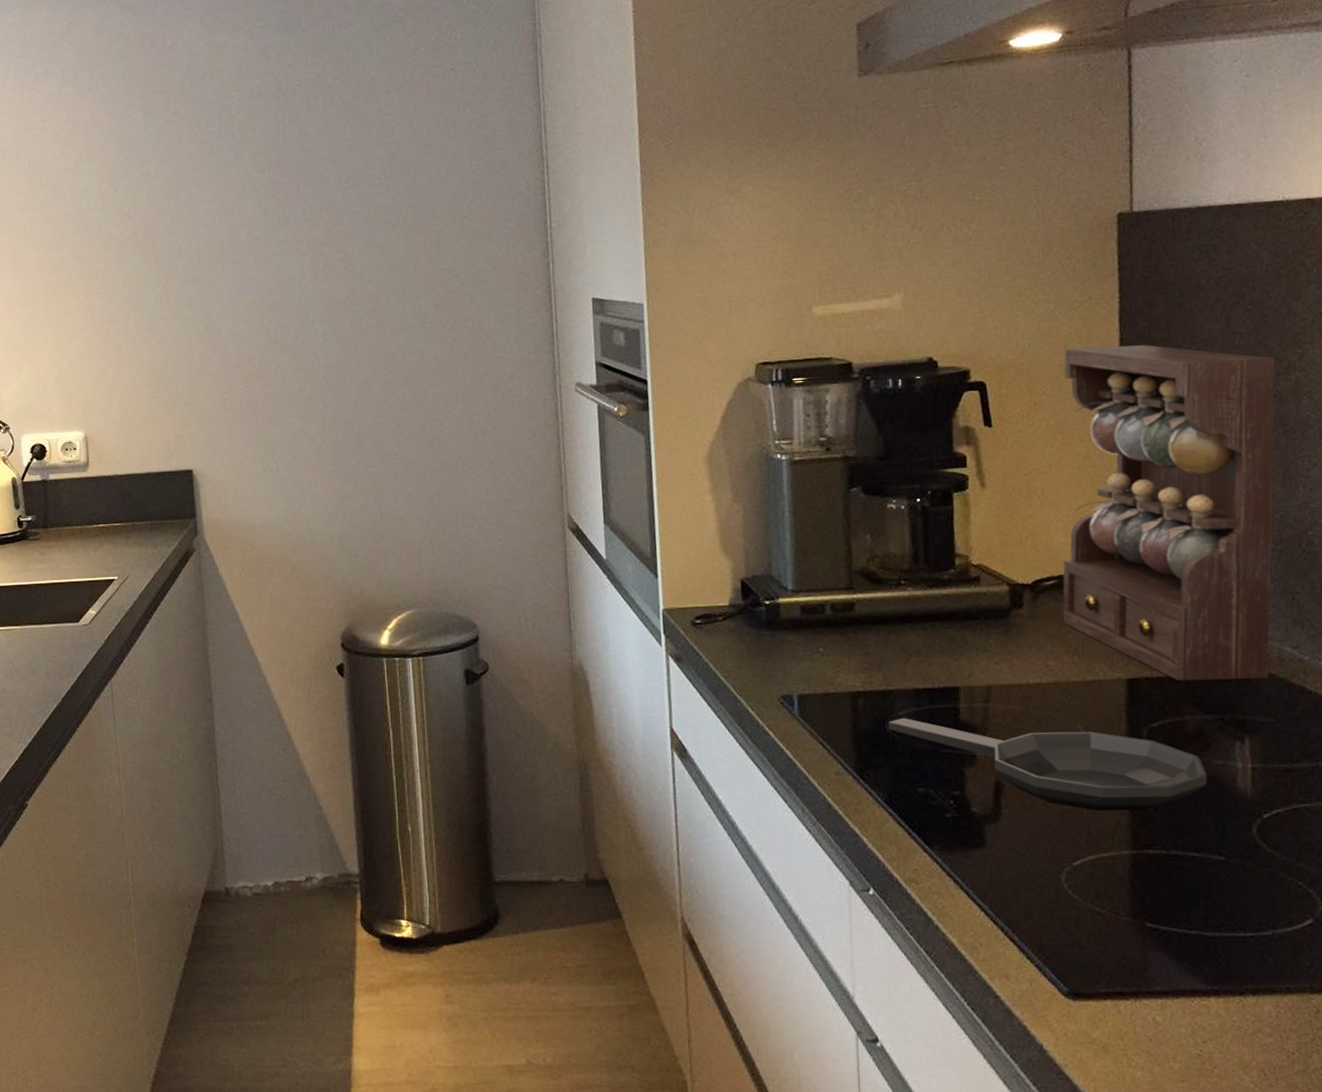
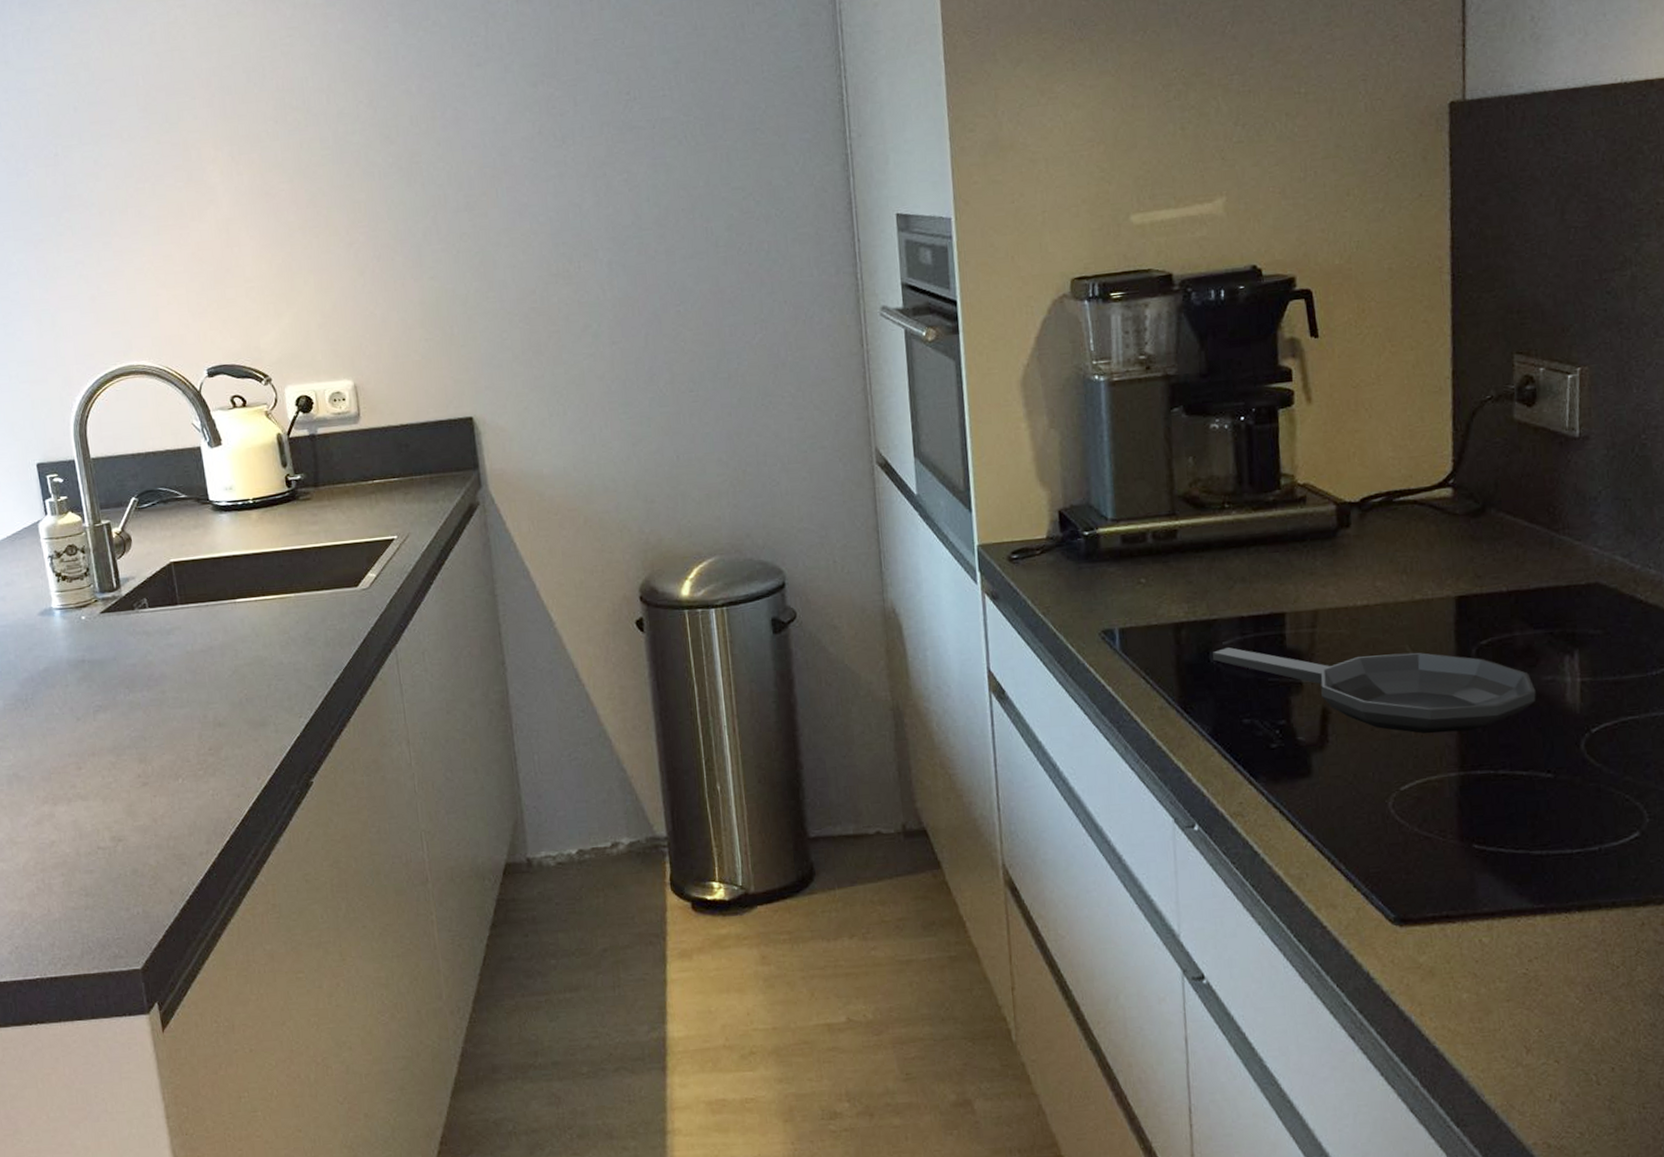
spice rack: present [1062,345,1276,682] -> none [1390,243,1611,597]

